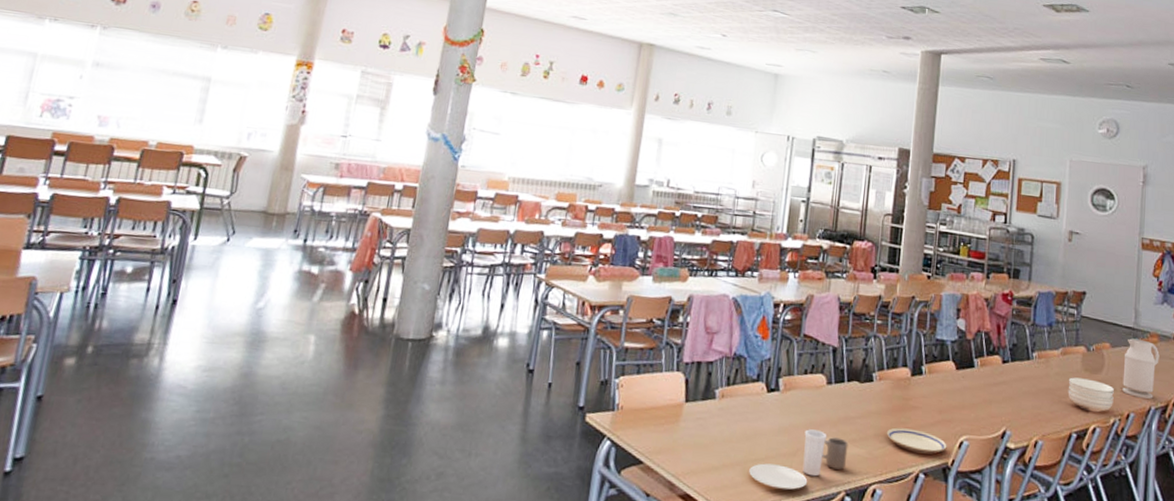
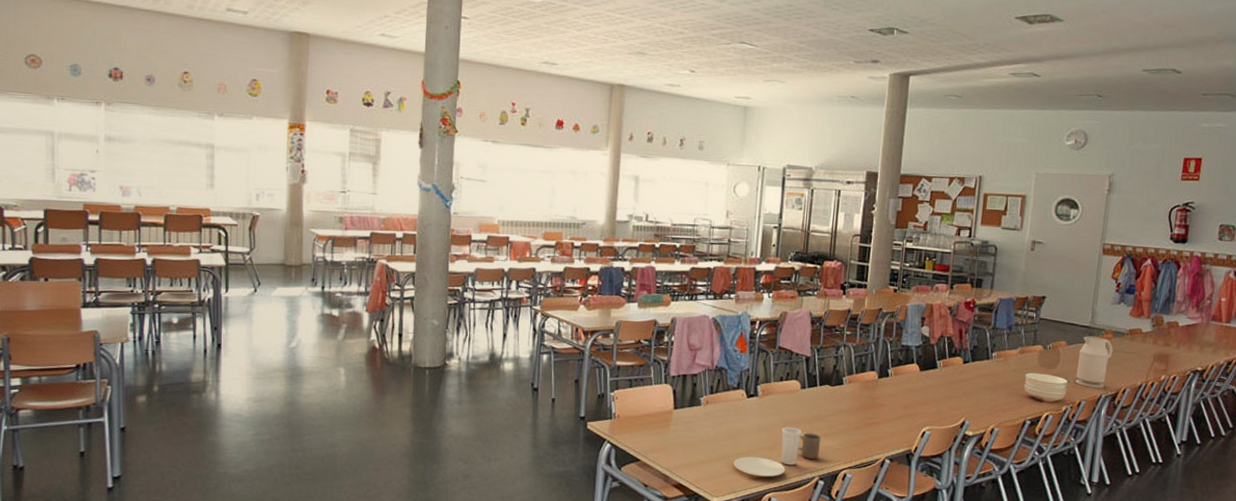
plate: present [886,427,947,455] -> none [855,422,911,443]

